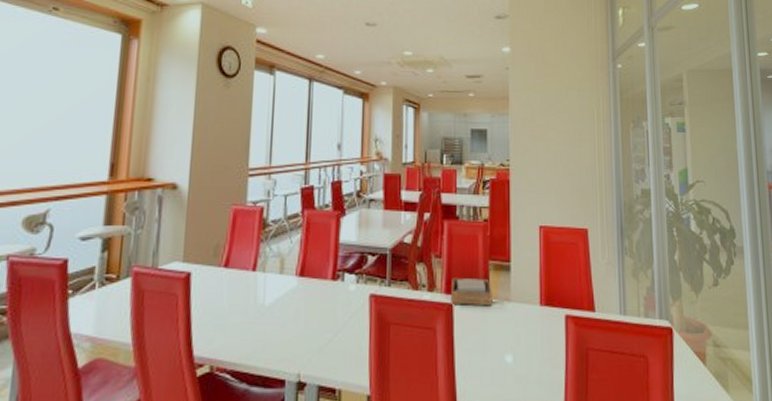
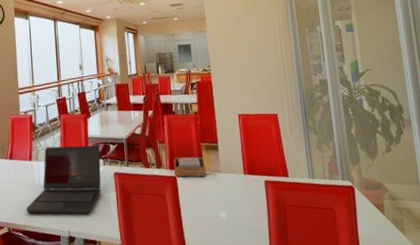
laptop computer: none [239,253,355,351] -> present [26,145,101,215]

